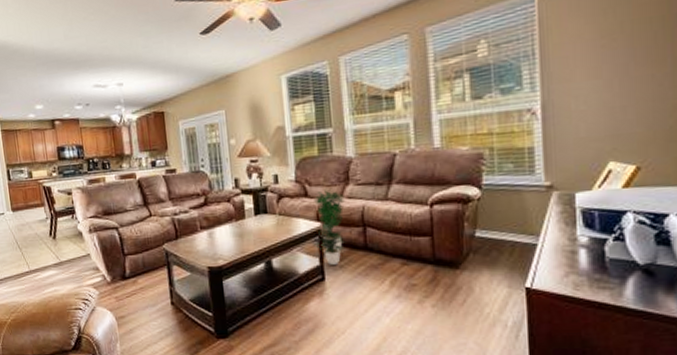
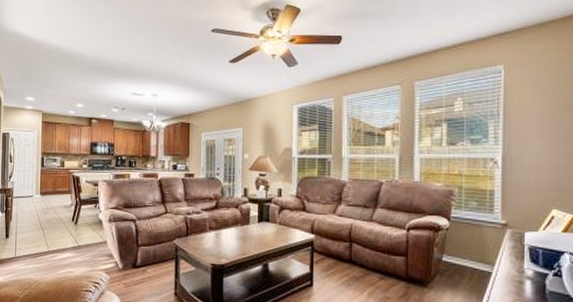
potted plant: present [313,188,346,265] -> none [306,205,336,273]

